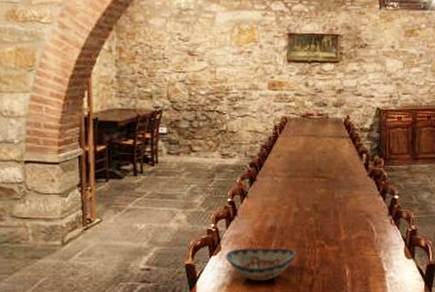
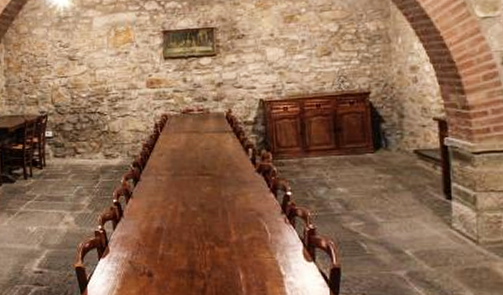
decorative bowl: present [225,248,297,281] -> none [114,250,186,285]

